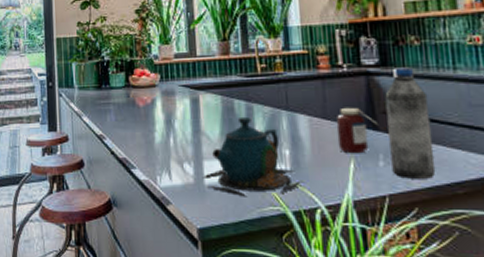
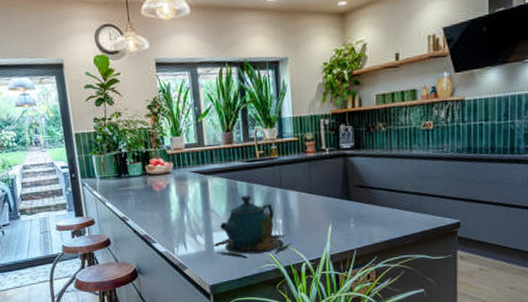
jar: present [335,107,379,154] -> none [319,183,352,220]
water bottle: present [385,67,436,179] -> none [357,149,392,236]

